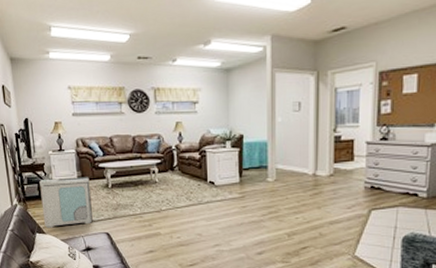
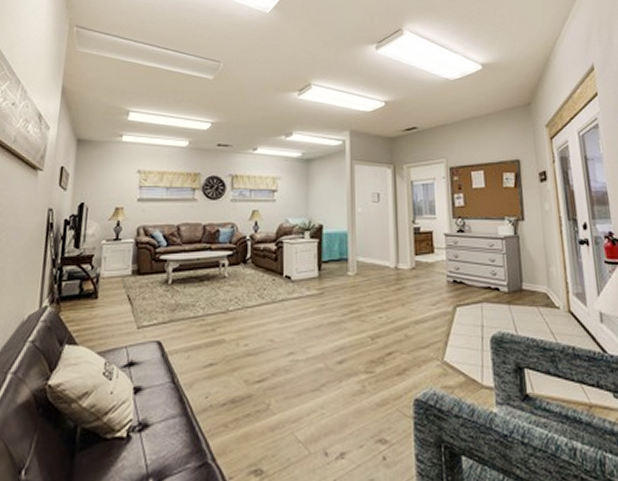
air purifier: present [39,177,93,228] -> none [78,271,146,337]

